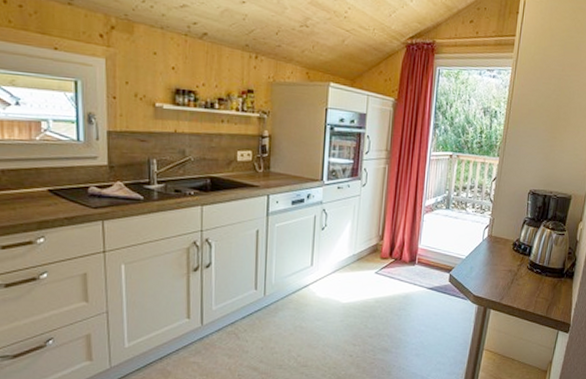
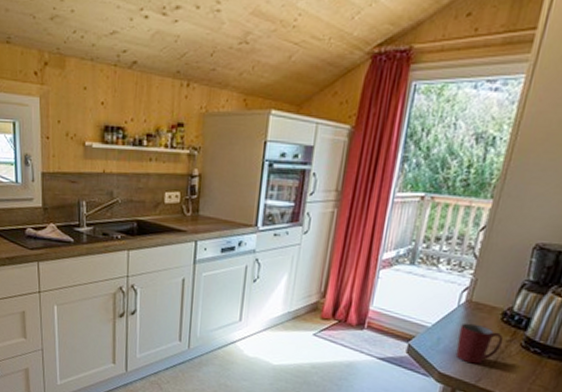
mug: none [484,253,516,286] -> present [455,323,504,365]

